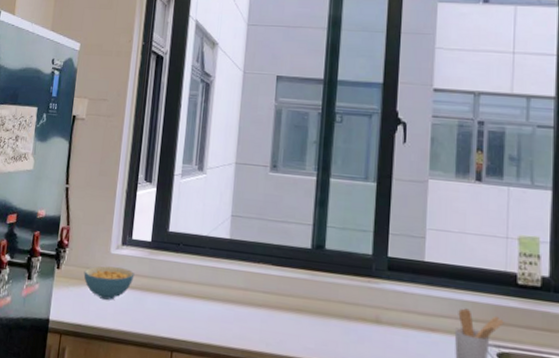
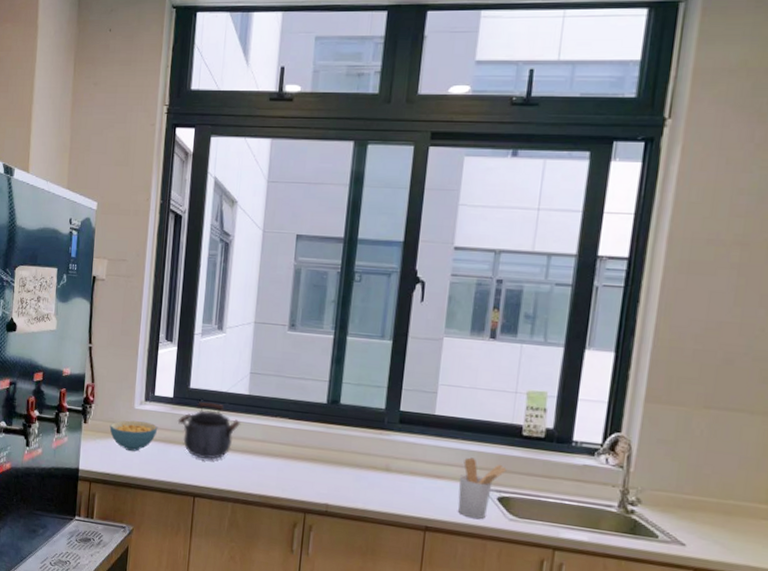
kettle: none [155,246,222,310] -> present [177,402,241,460]

